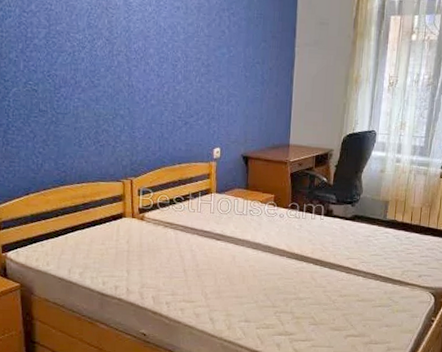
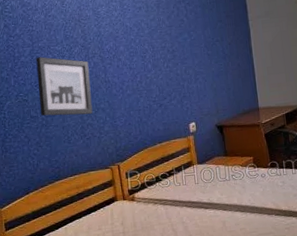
wall art: none [50,42,112,120] -> present [36,57,93,116]

